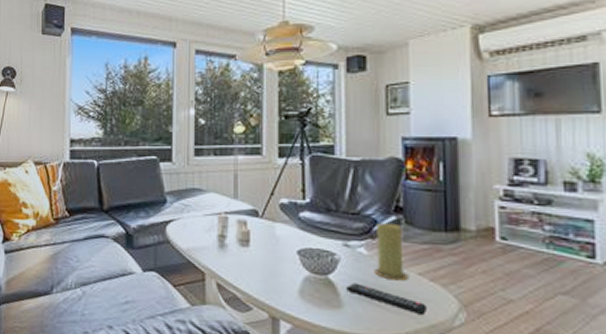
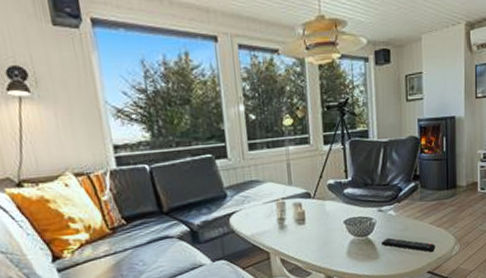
candle: present [374,222,410,281] -> none [400,188,424,231]

